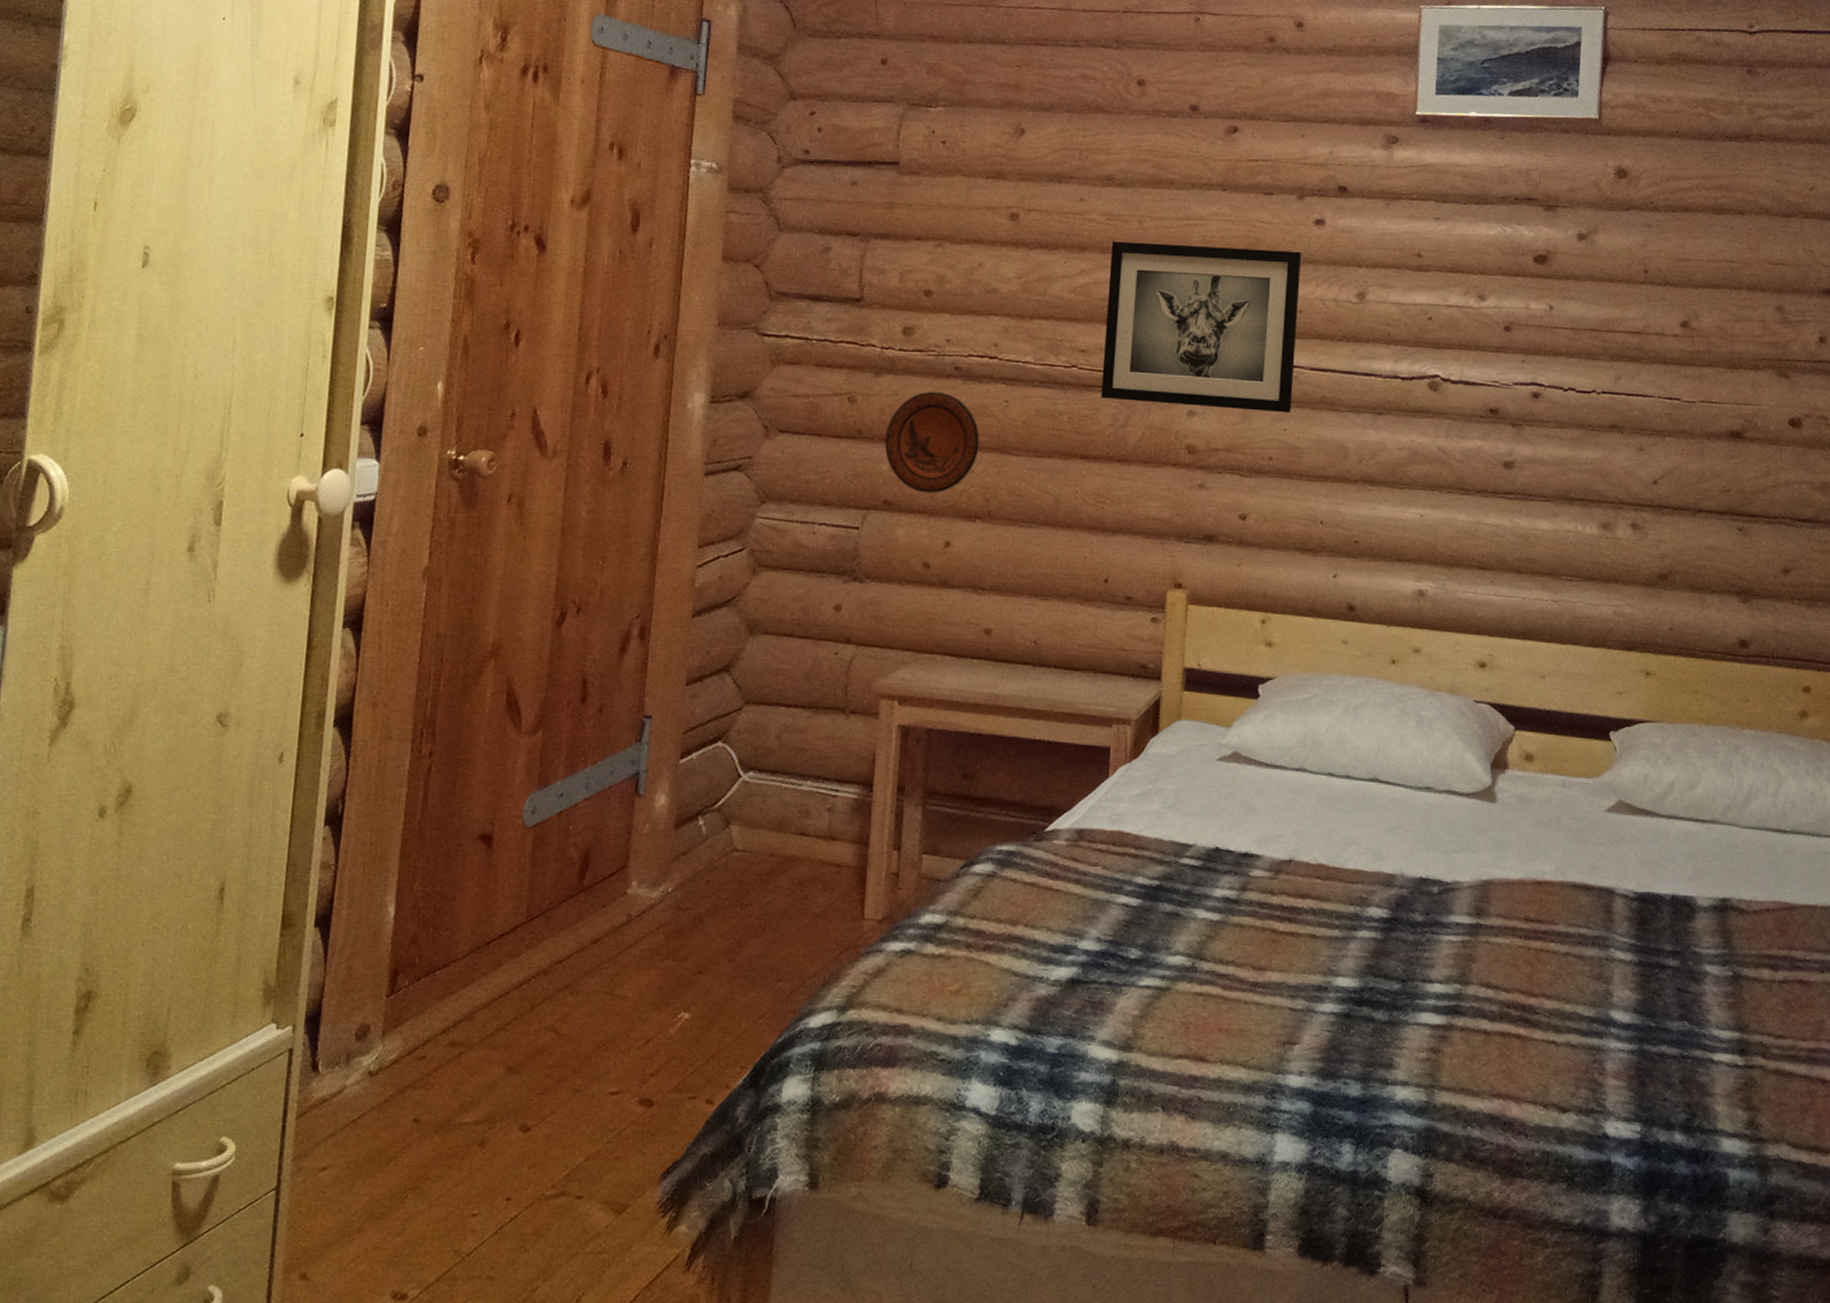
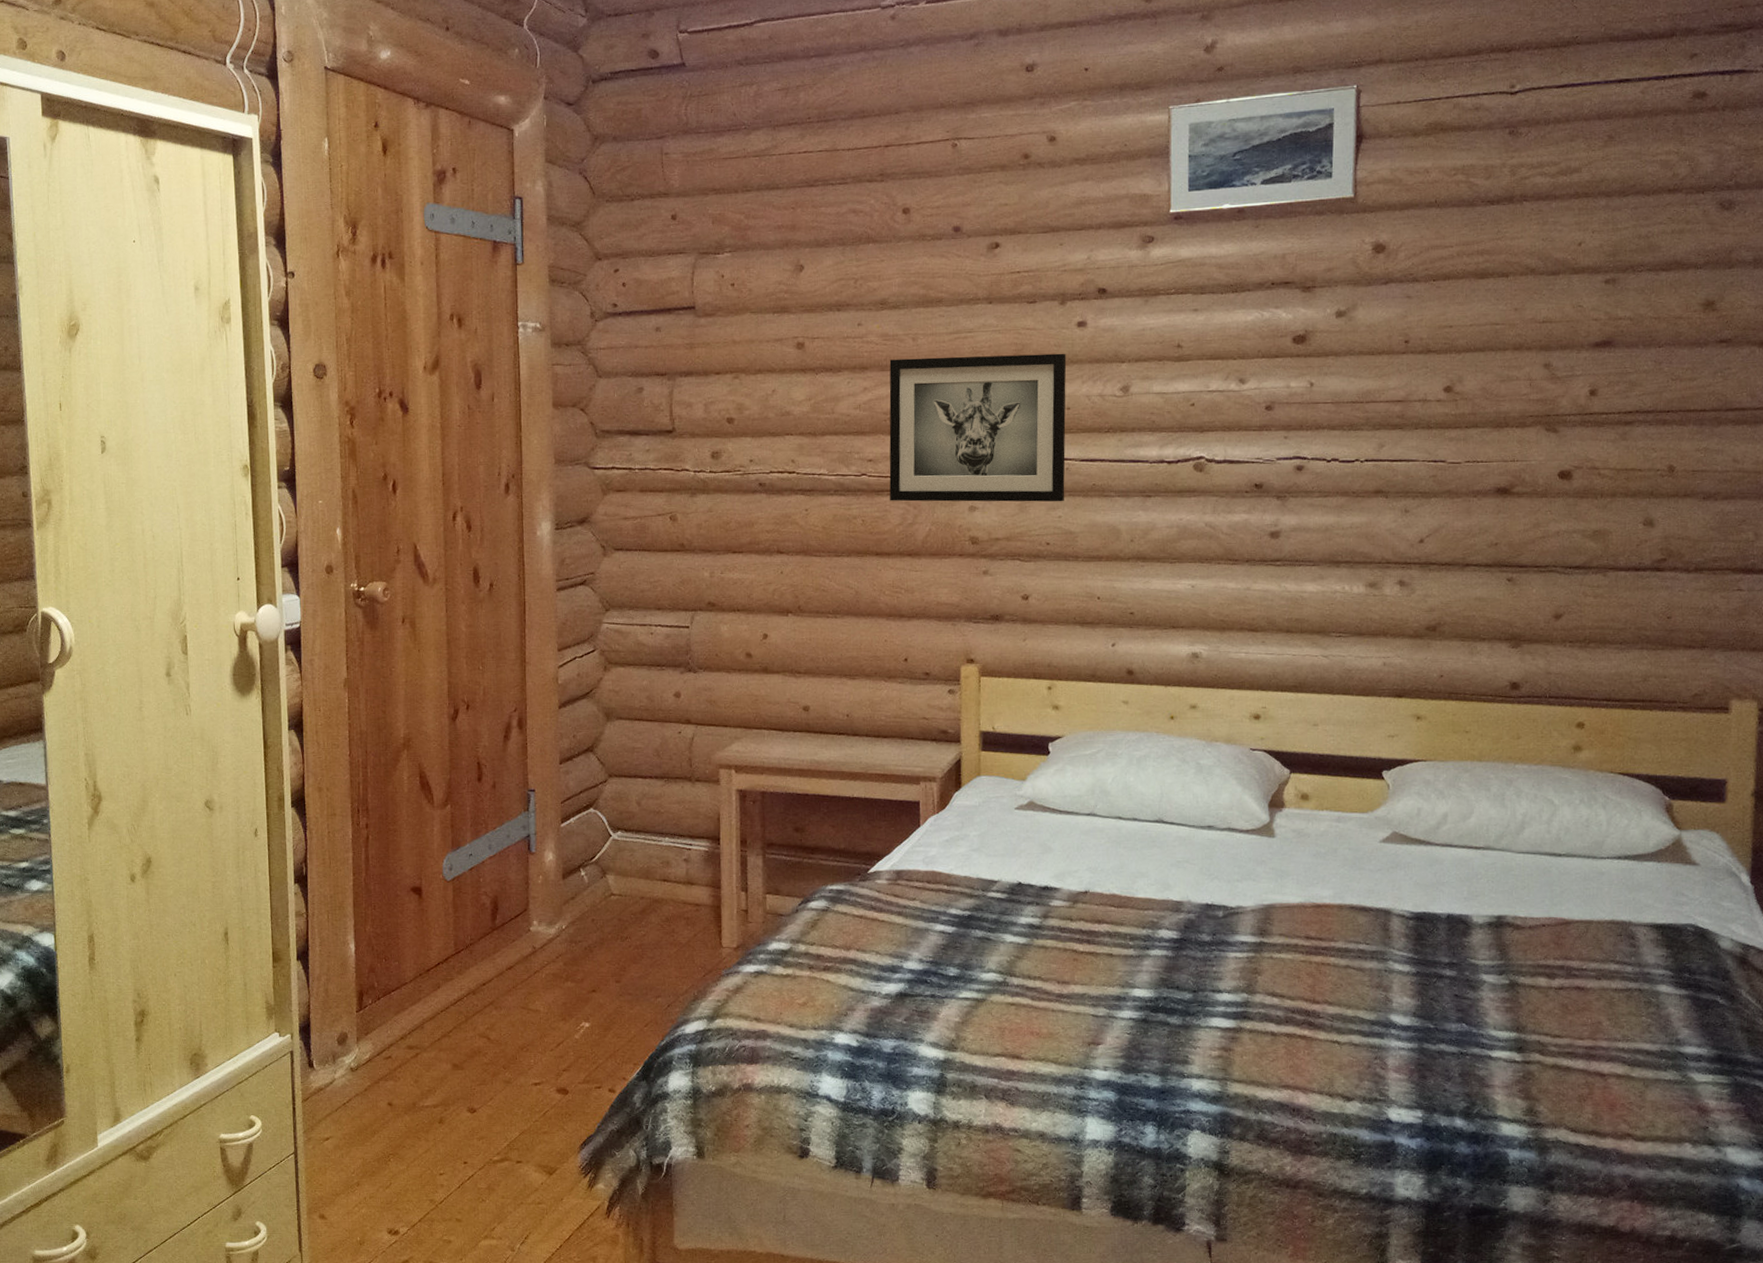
decorative plate: present [884,391,980,494] -> none [704,505,786,594]

